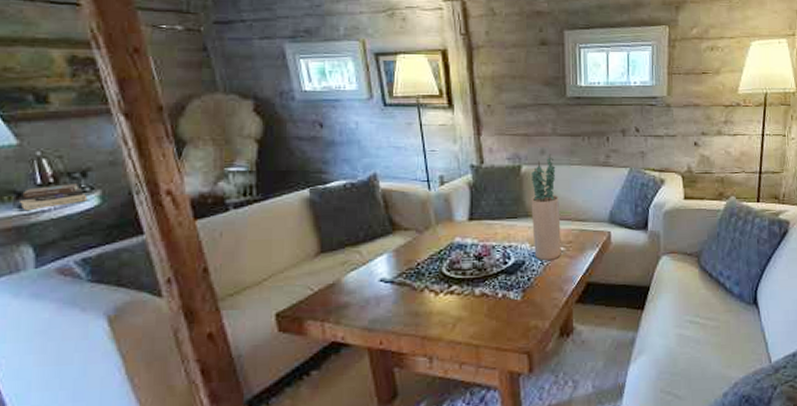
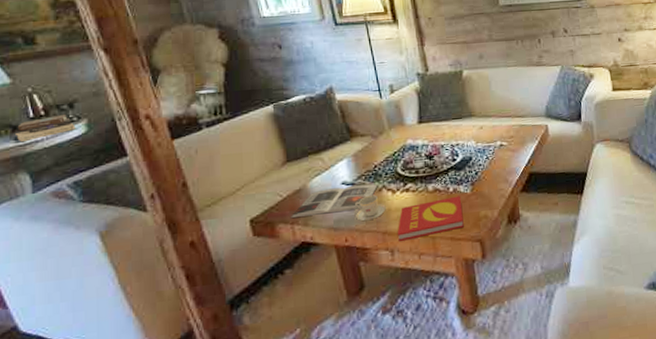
magazine: none [321,282,420,314] -> present [291,184,378,218]
teacup: none [393,295,427,324] -> present [355,194,386,221]
book: none [437,302,511,348] -> present [397,196,464,241]
vase: present [531,154,561,261] -> none [472,58,504,156]

